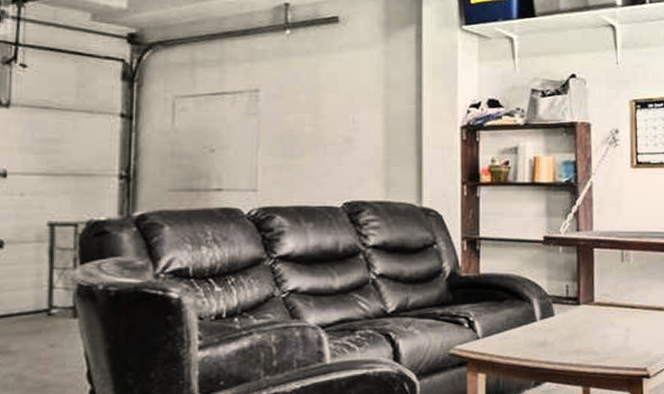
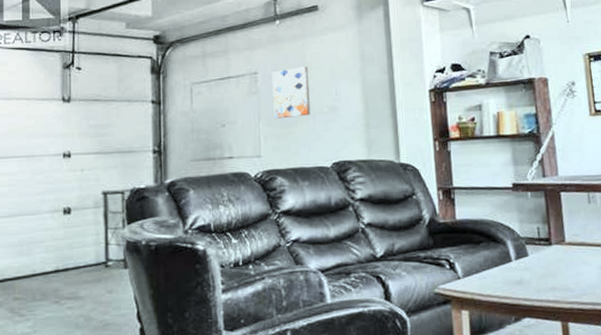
wall art: none [276,87,322,148] -> present [271,66,311,119]

